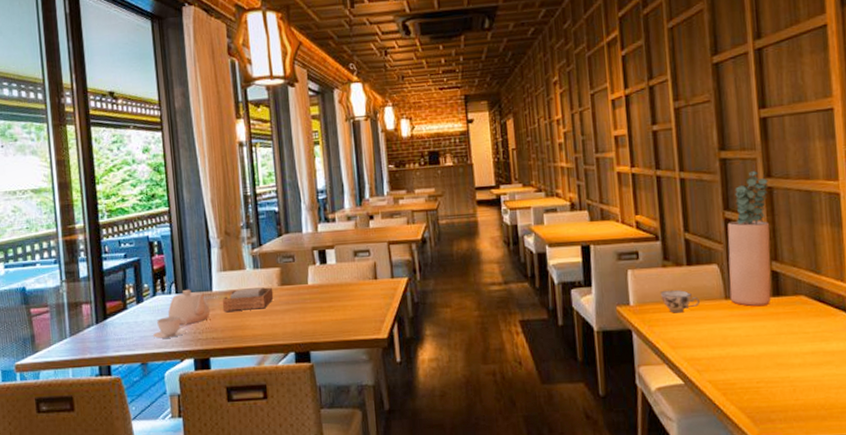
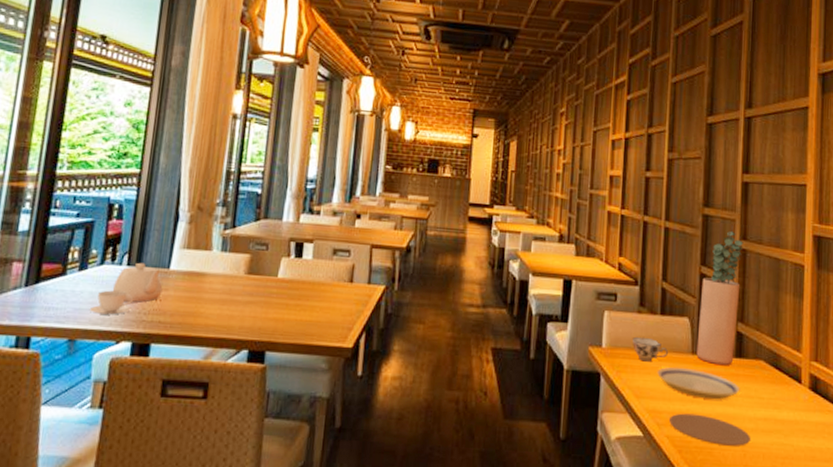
napkin holder: present [222,287,274,312] -> none [177,271,239,297]
plate: none [691,313,782,340] -> present [657,367,740,399]
plate: none [710,356,799,384] -> present [669,413,750,446]

